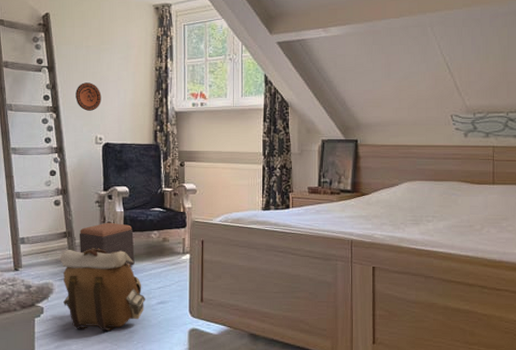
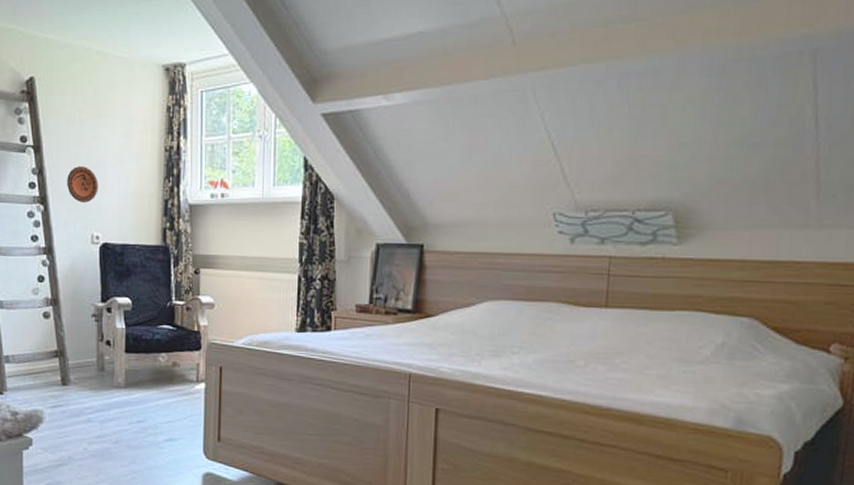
backpack: present [59,247,145,331] -> none [50,370,151,470]
footstool: present [80,222,135,266] -> none [73,340,138,394]

